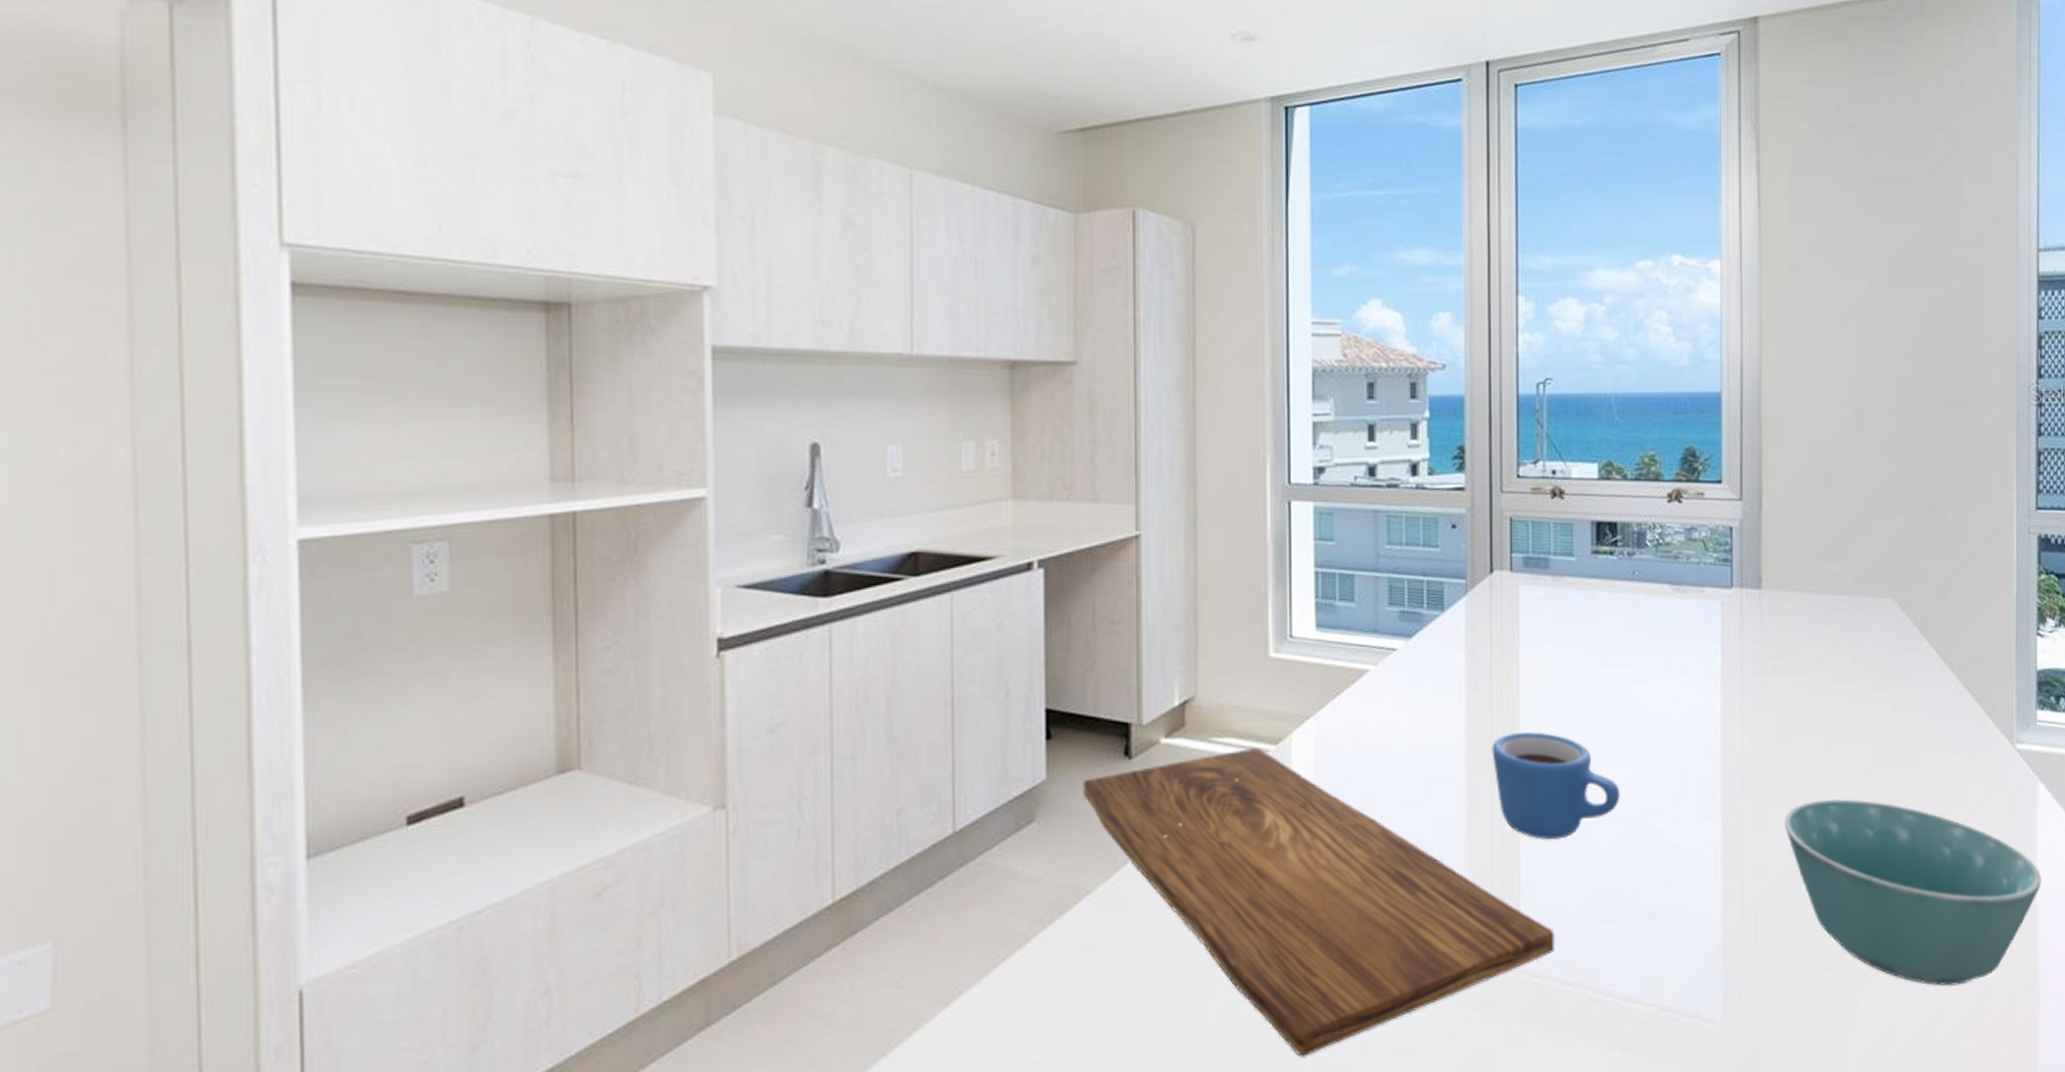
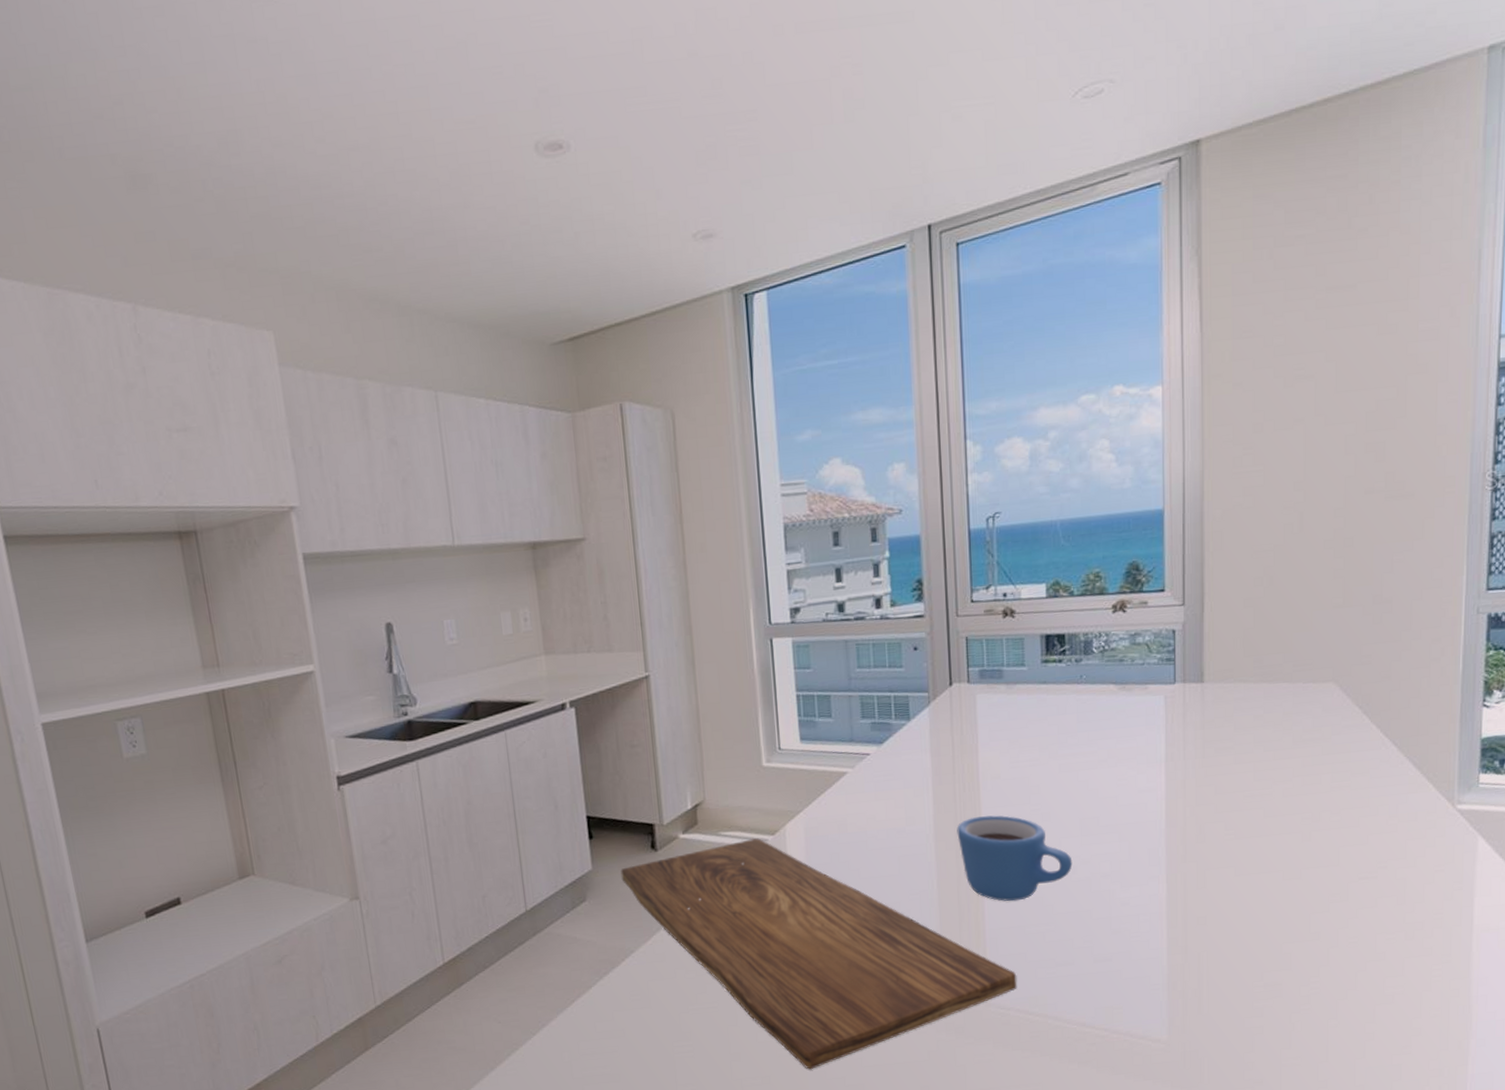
bowl: present [1784,798,2042,986] -> none [1225,858,1478,1011]

